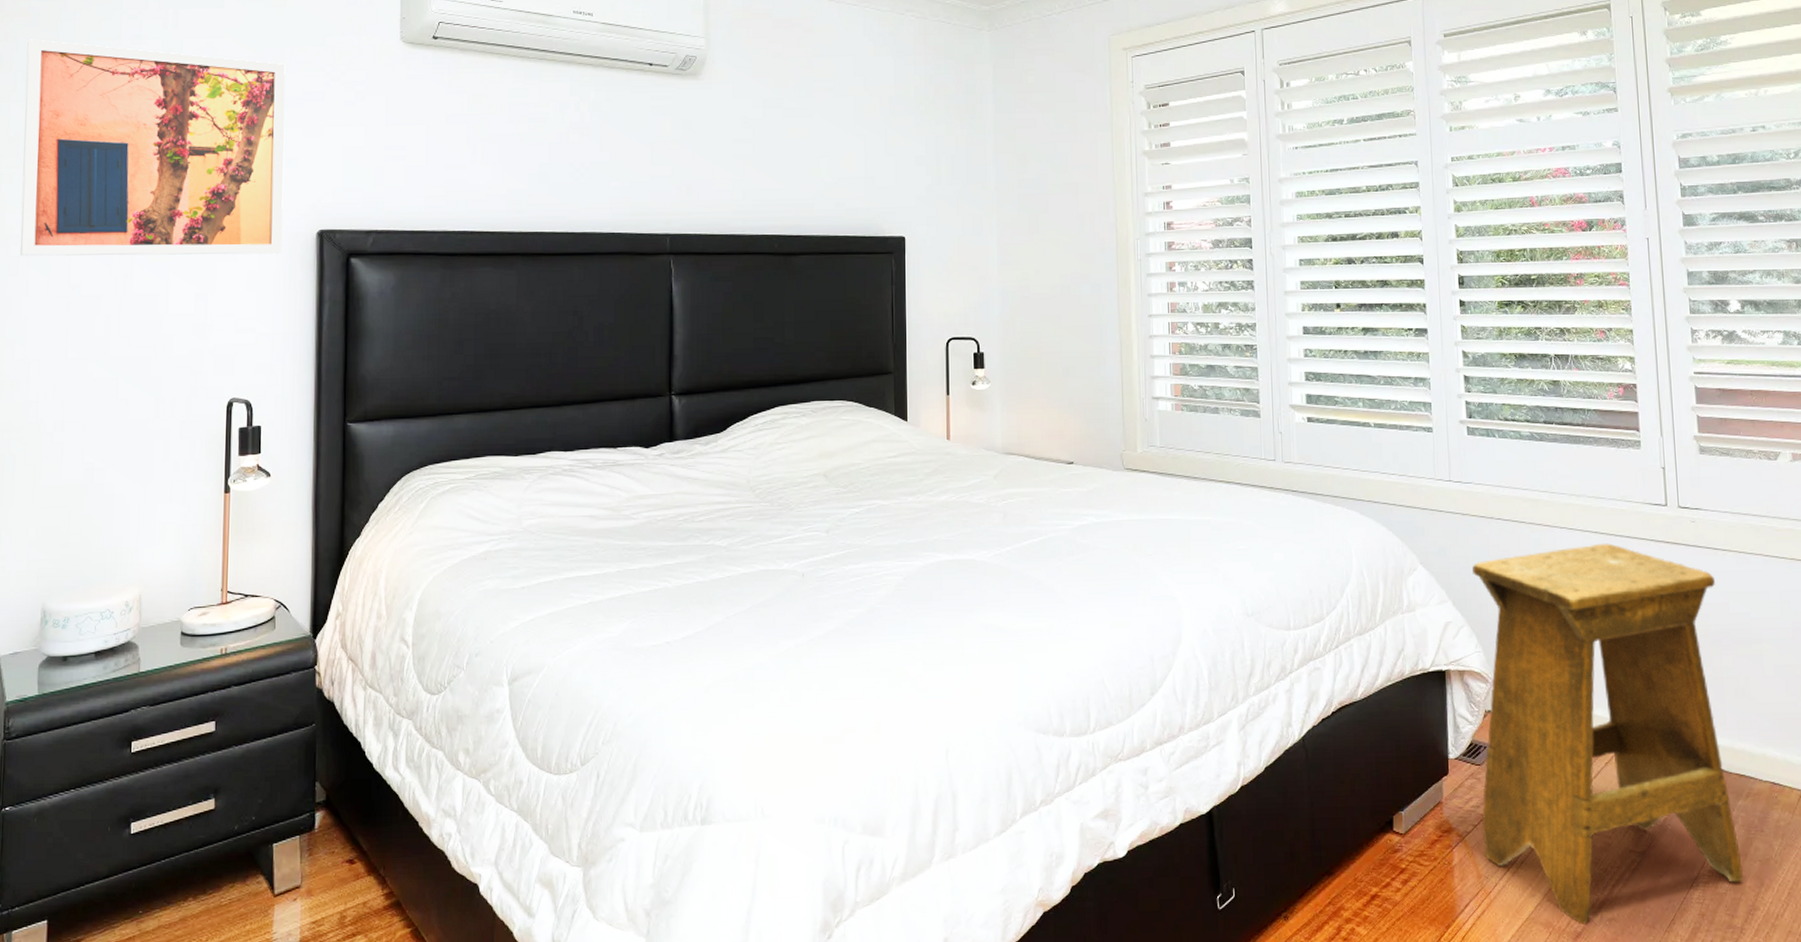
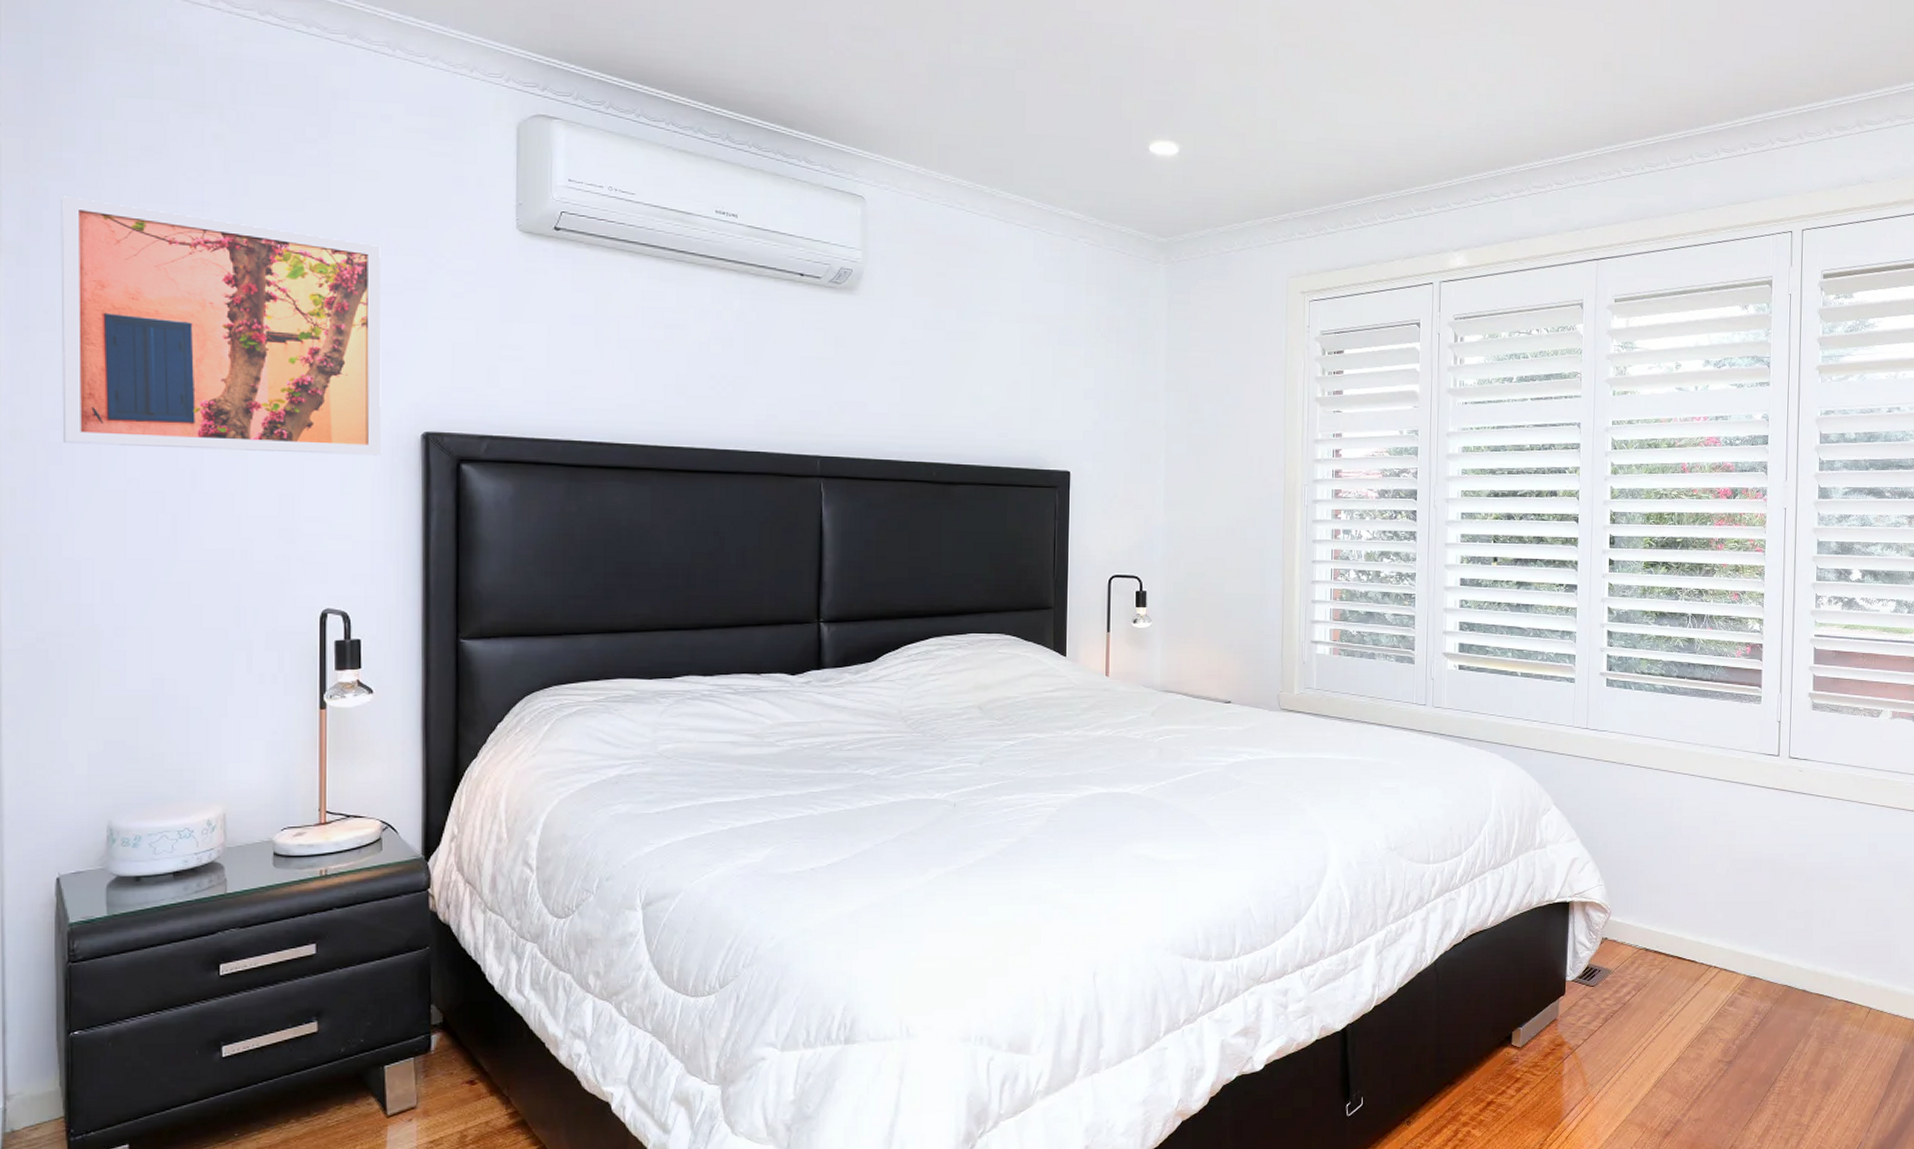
stool: present [1472,543,1743,924] -> none [1591,789,1814,1124]

